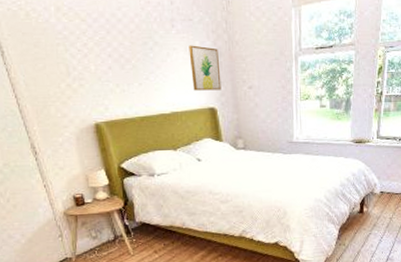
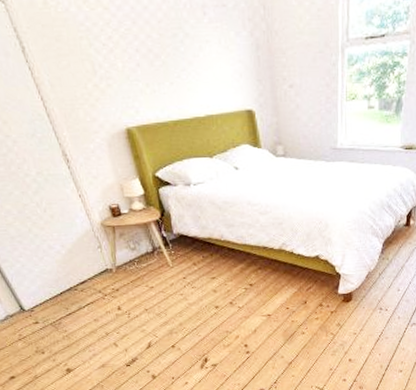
wall art: present [188,45,222,91] -> none [223,36,260,91]

